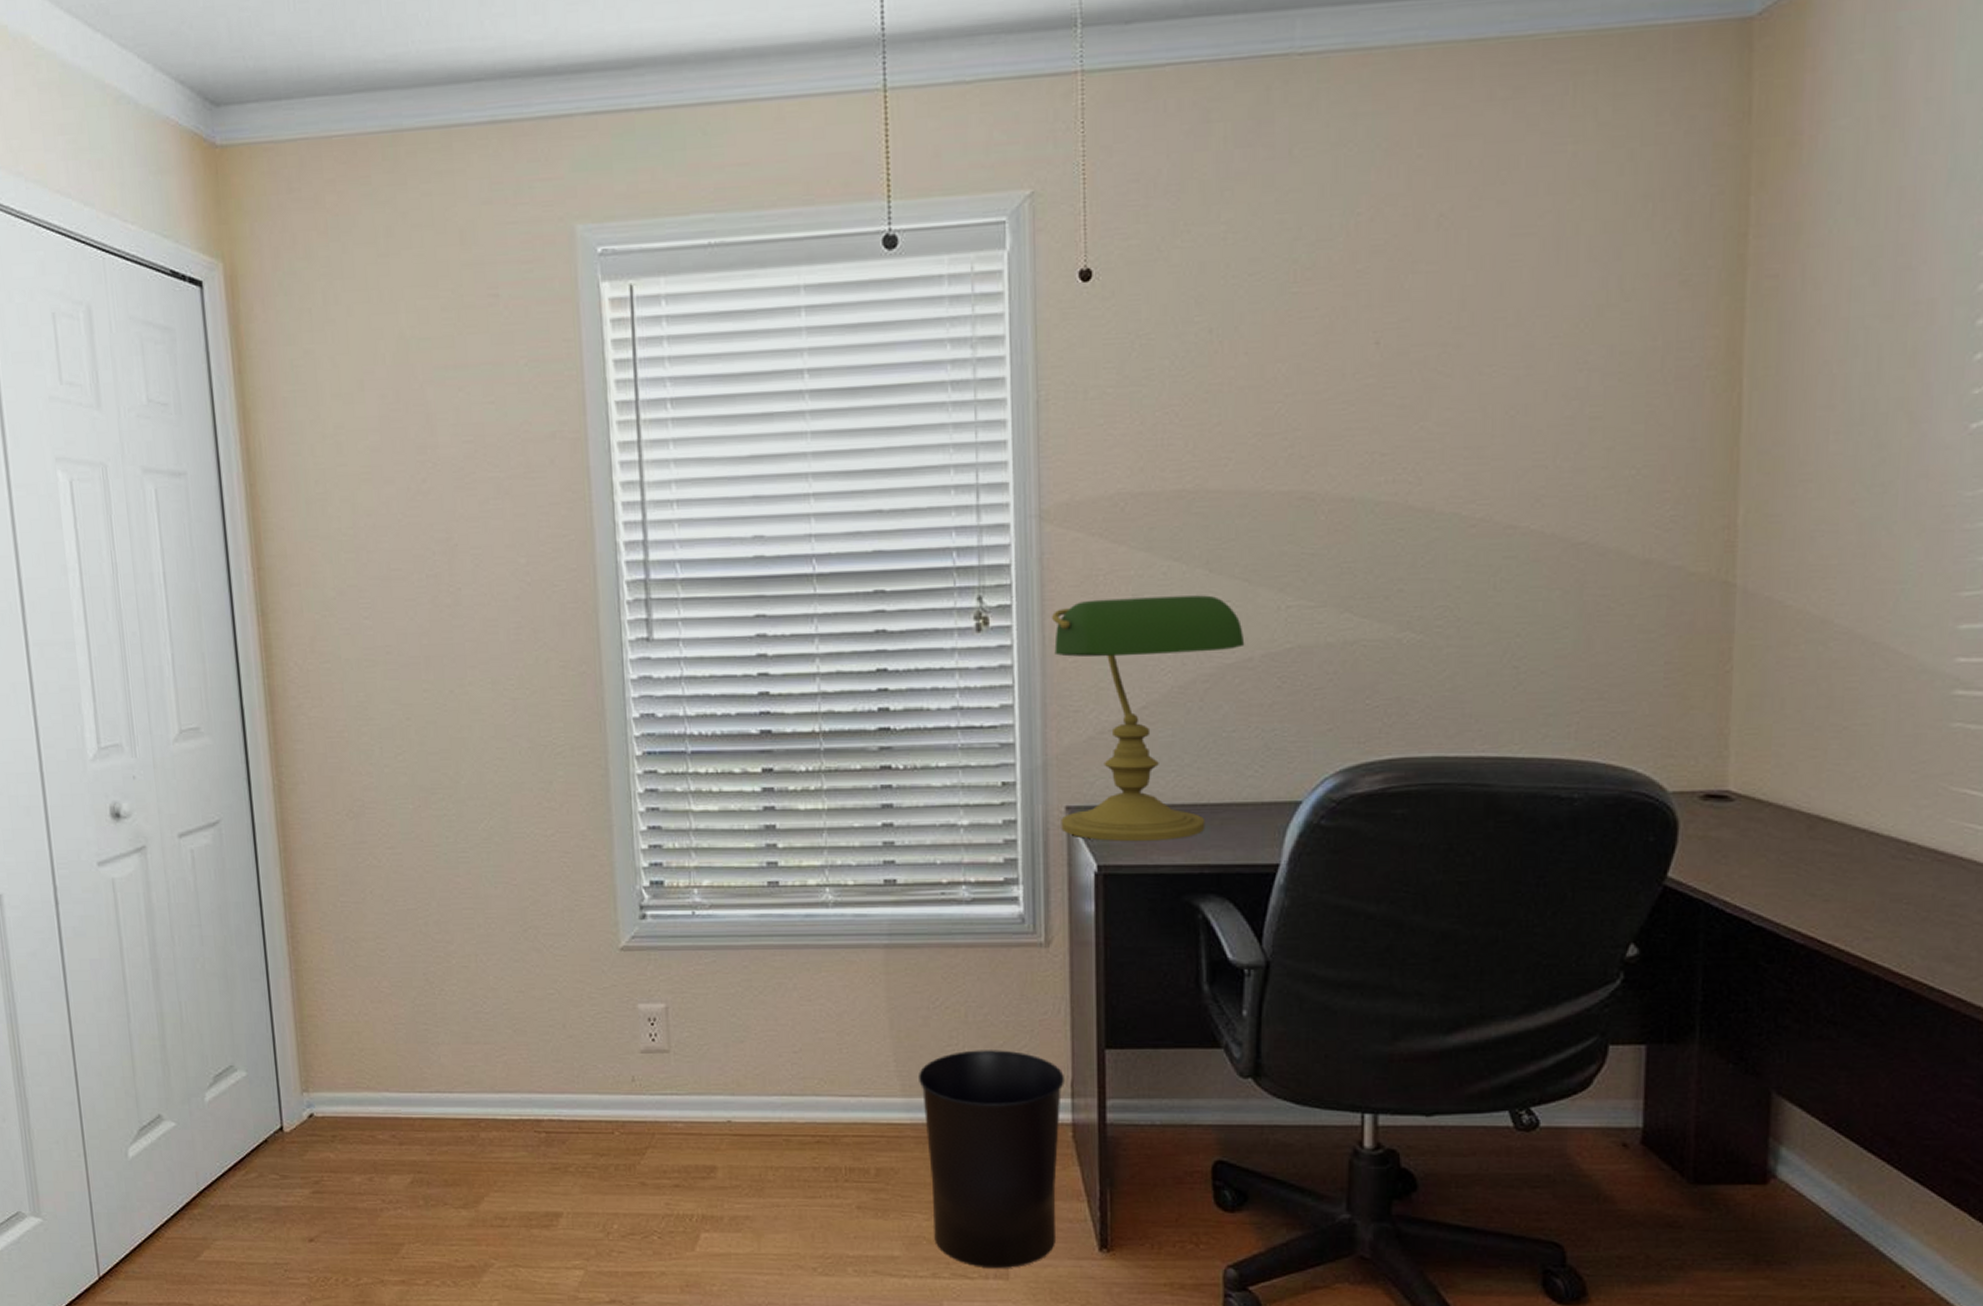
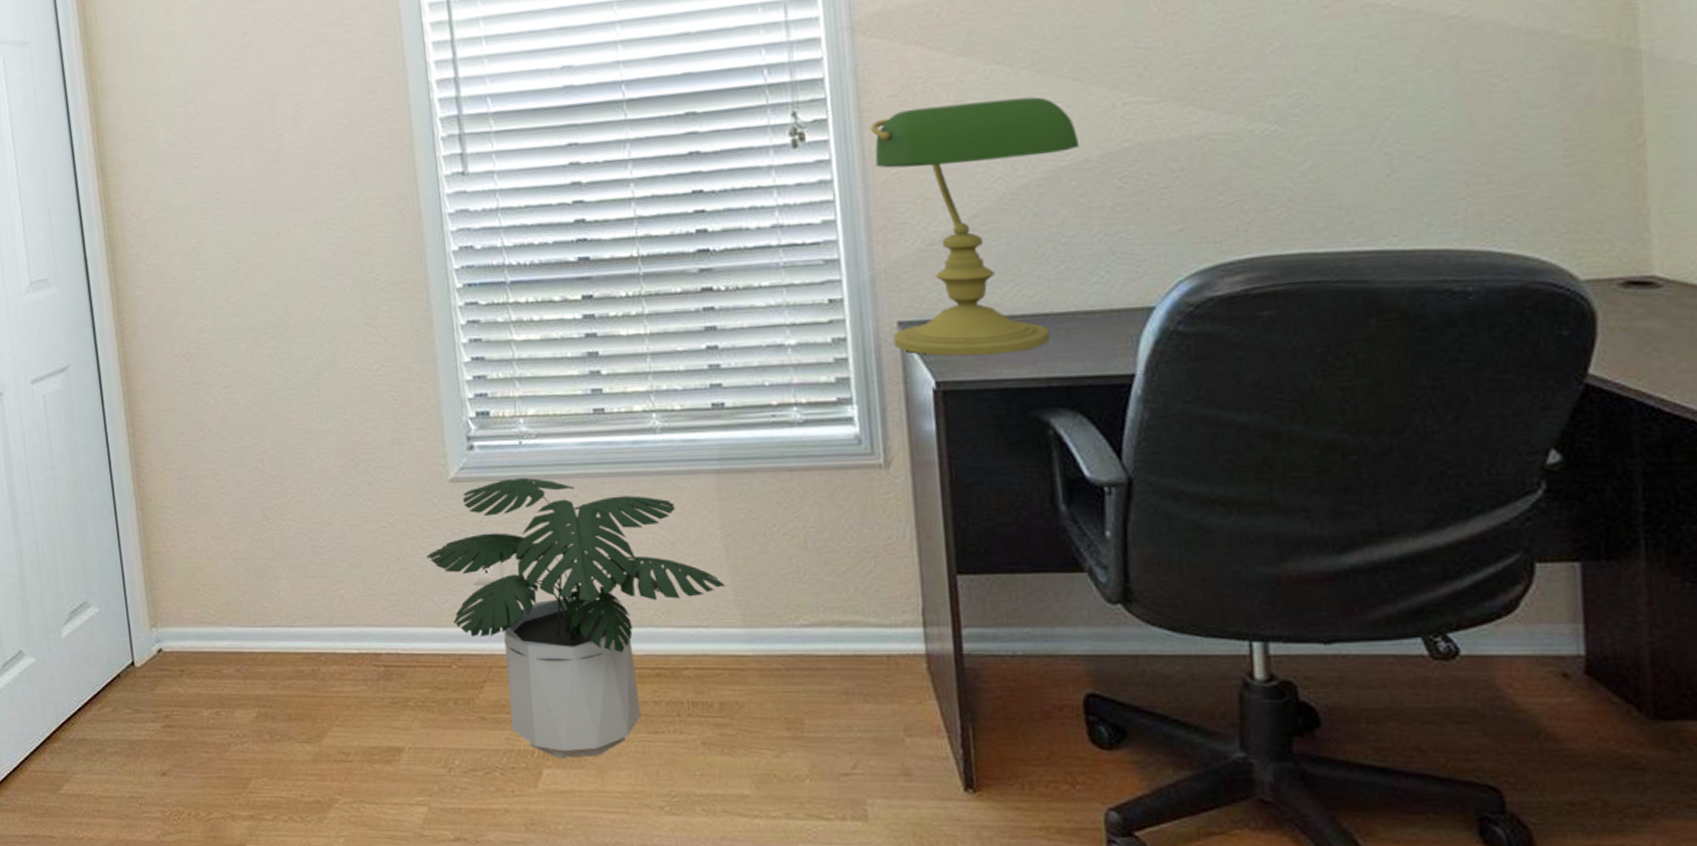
potted plant: none [593,947,887,1222] -> present [426,477,725,758]
waste bin: present [919,1050,1064,1268] -> none [759,577,916,808]

